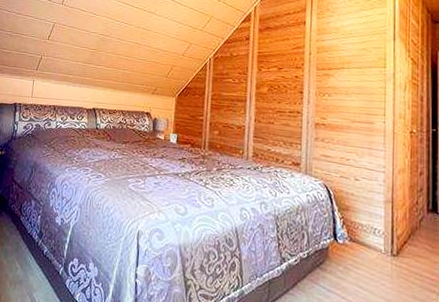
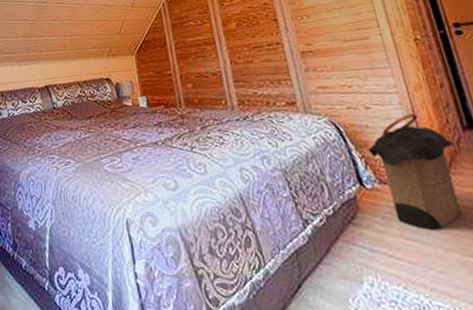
laundry hamper: none [348,190,418,285] -> present [368,113,462,231]

